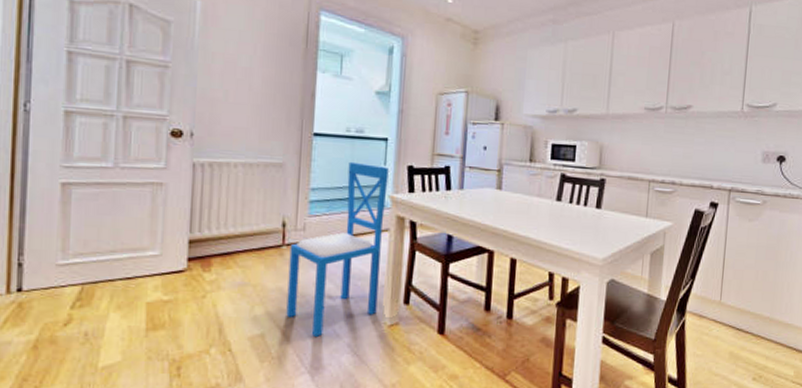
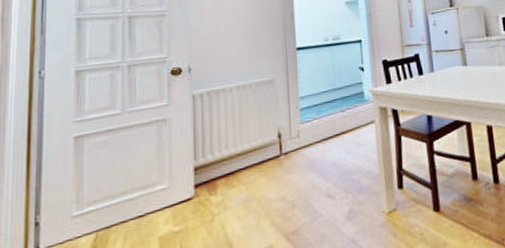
dining chair: present [286,161,389,338] -> none [287,65,375,240]

